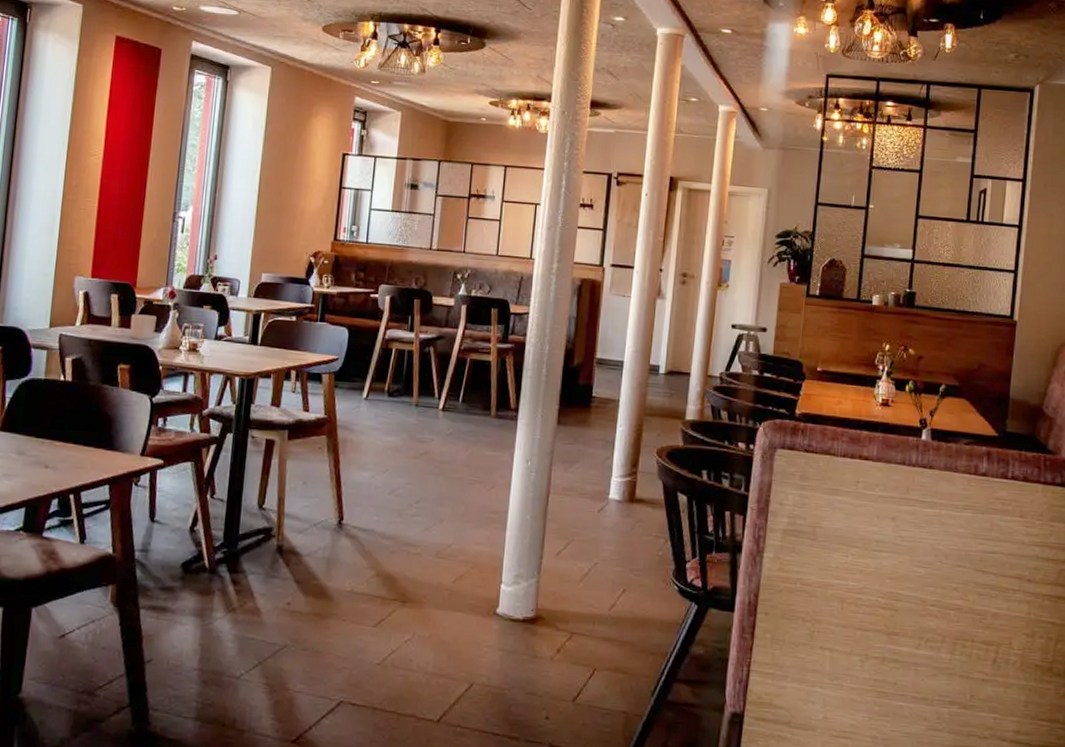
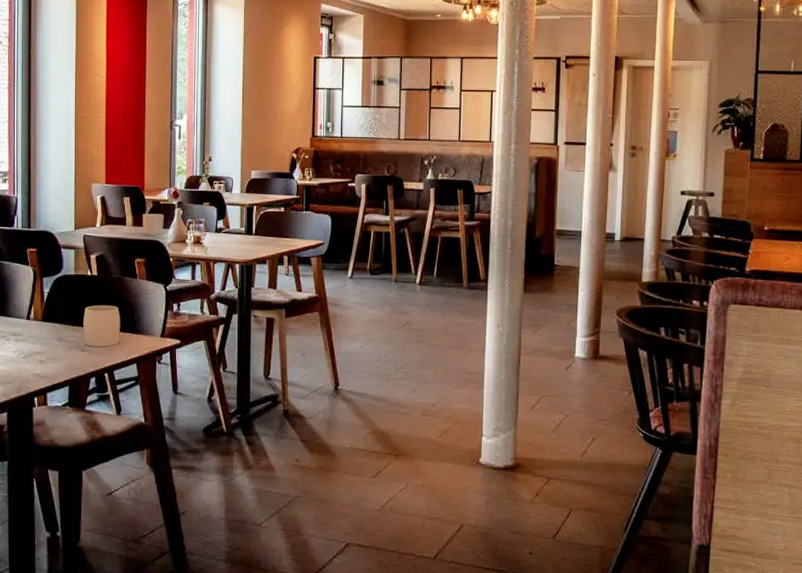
mug: none [48,415,95,464] -> present [83,305,121,347]

